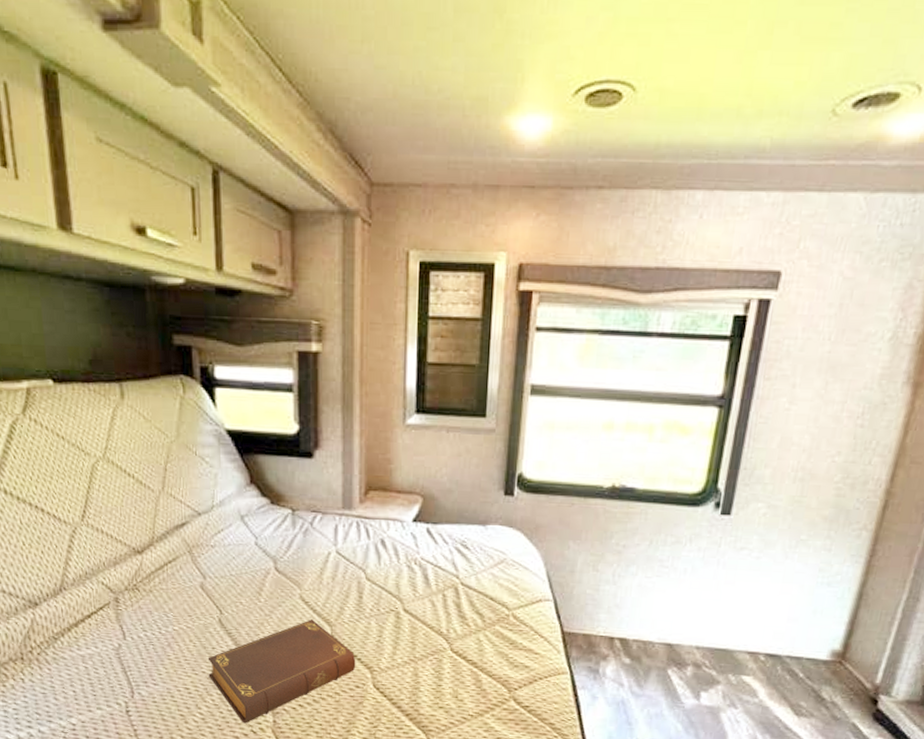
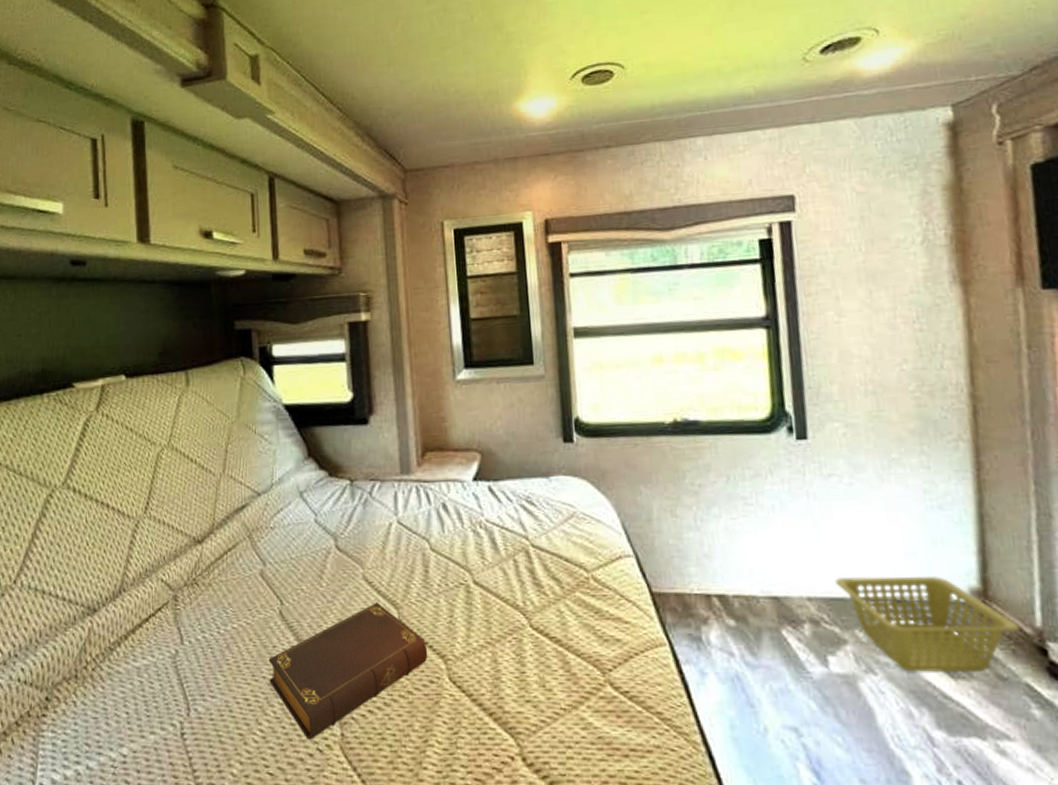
laundry basket: none [722,633,863,712] -> present [834,576,1020,673]

